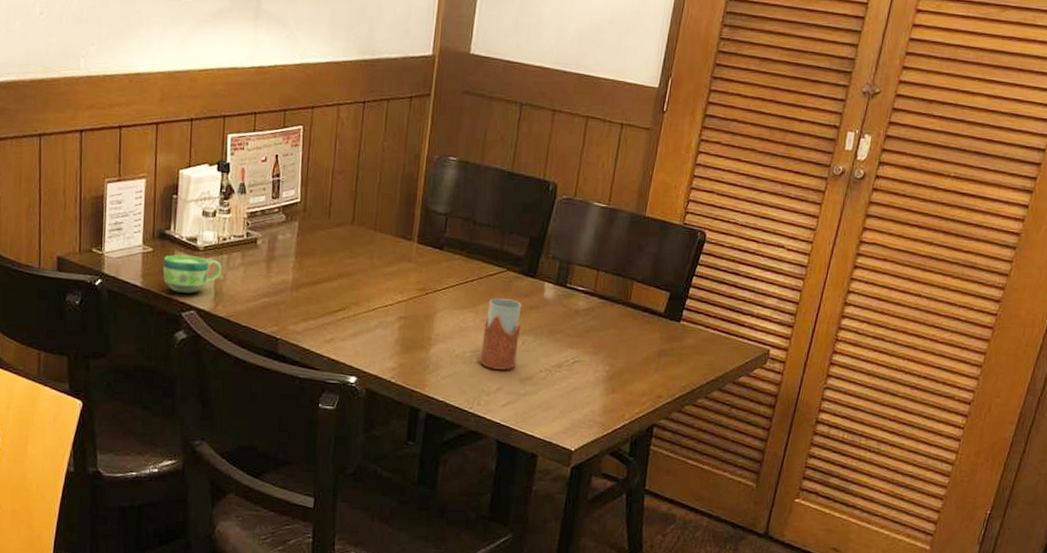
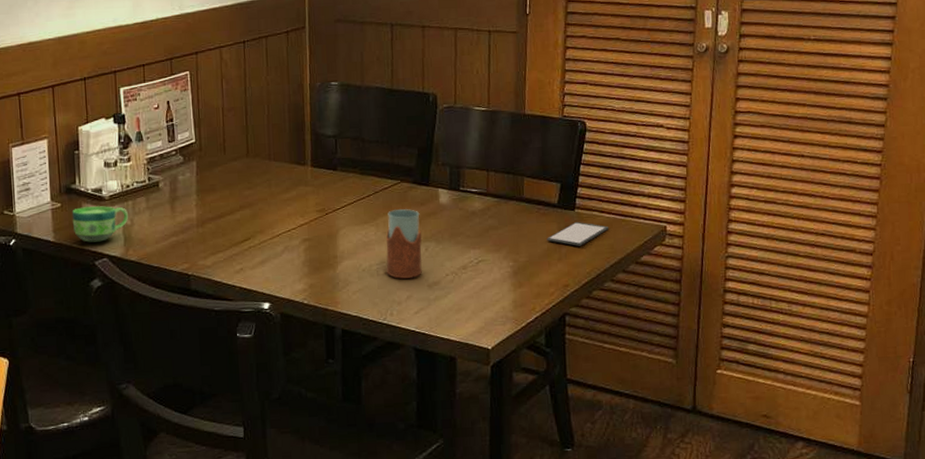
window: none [647,333,712,359] -> present [547,221,609,246]

